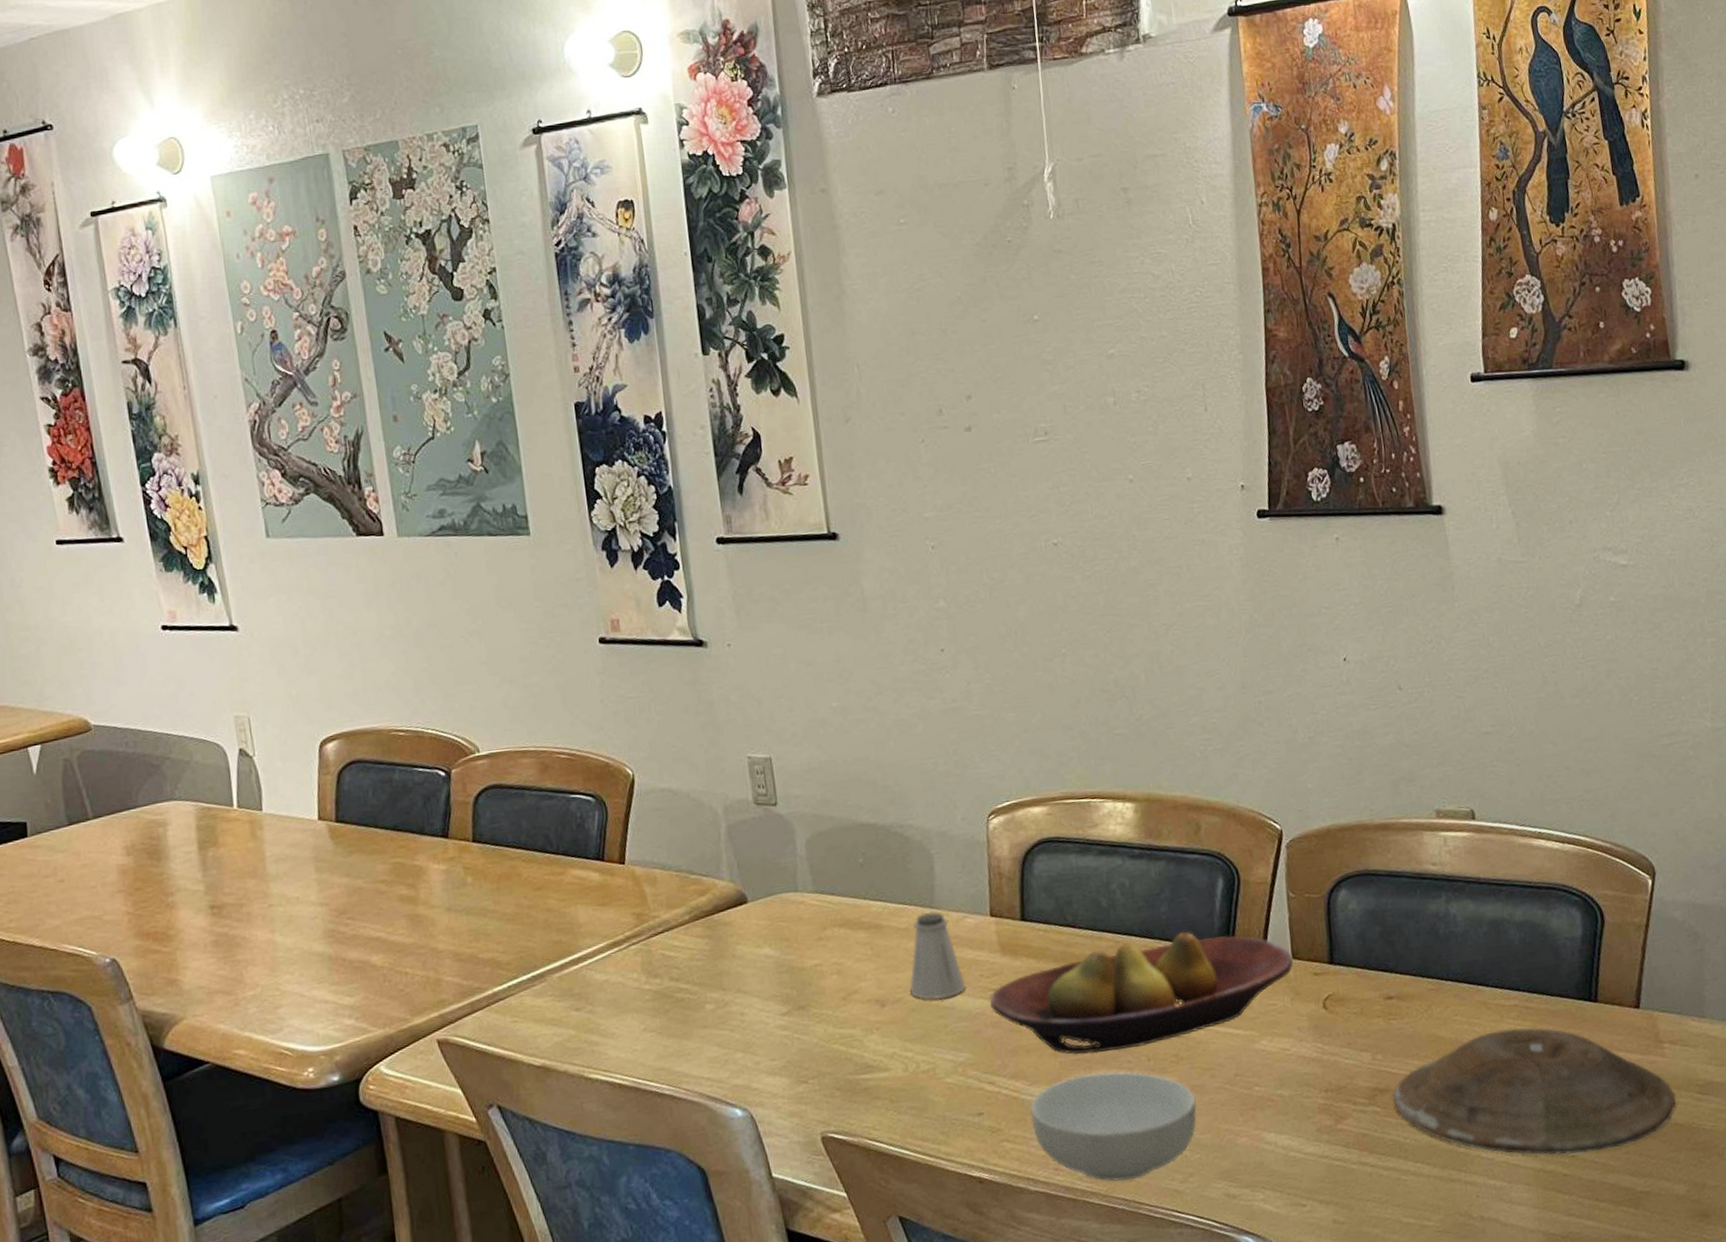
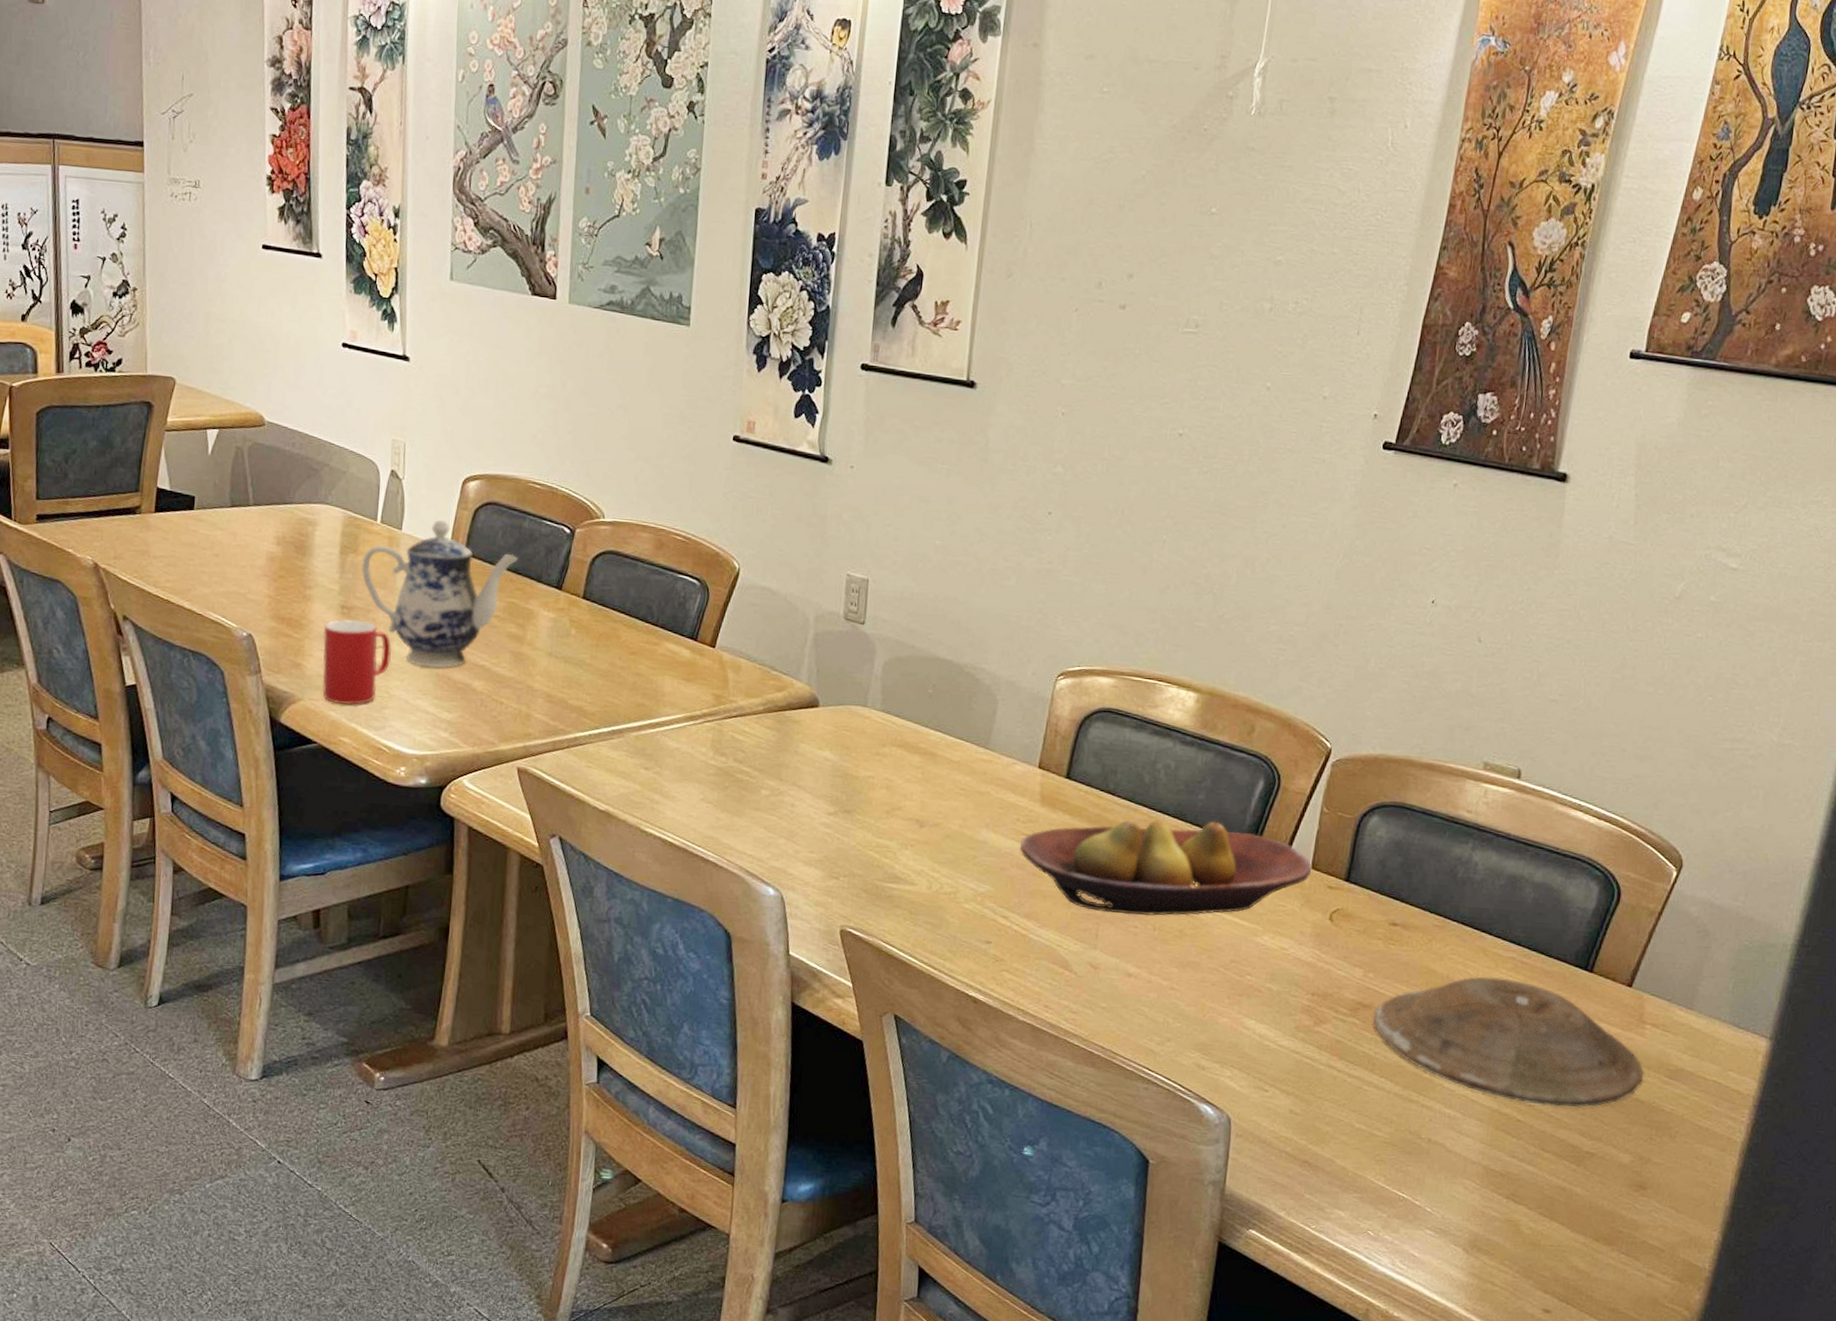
cup: none [195,917,275,1015] -> present [322,619,391,705]
teapot: none [224,790,395,953] -> present [361,519,518,668]
saltshaker: present [909,912,966,1000] -> none [948,752,1002,833]
cereal bowl: present [1030,1071,1197,1182] -> none [1033,929,1190,1031]

